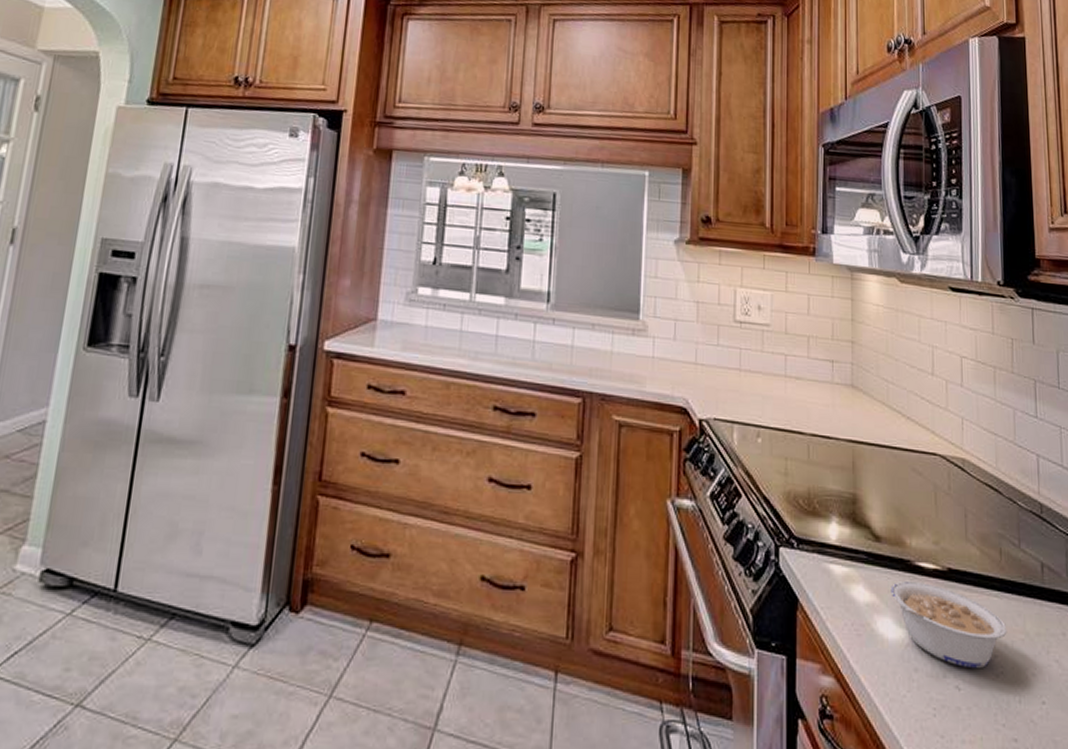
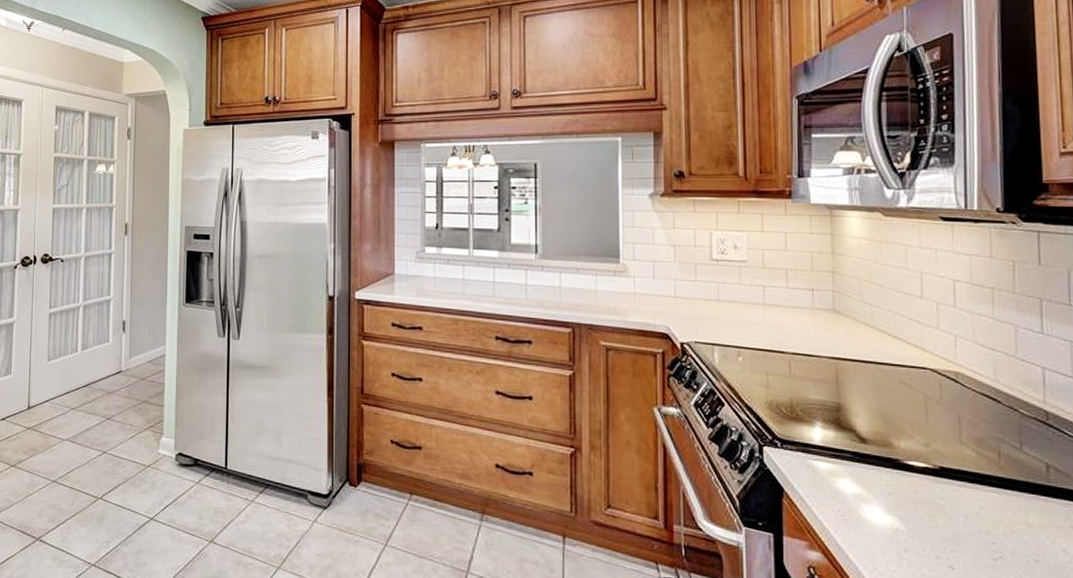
legume: present [890,580,1007,669] -> none [878,476,1007,553]

